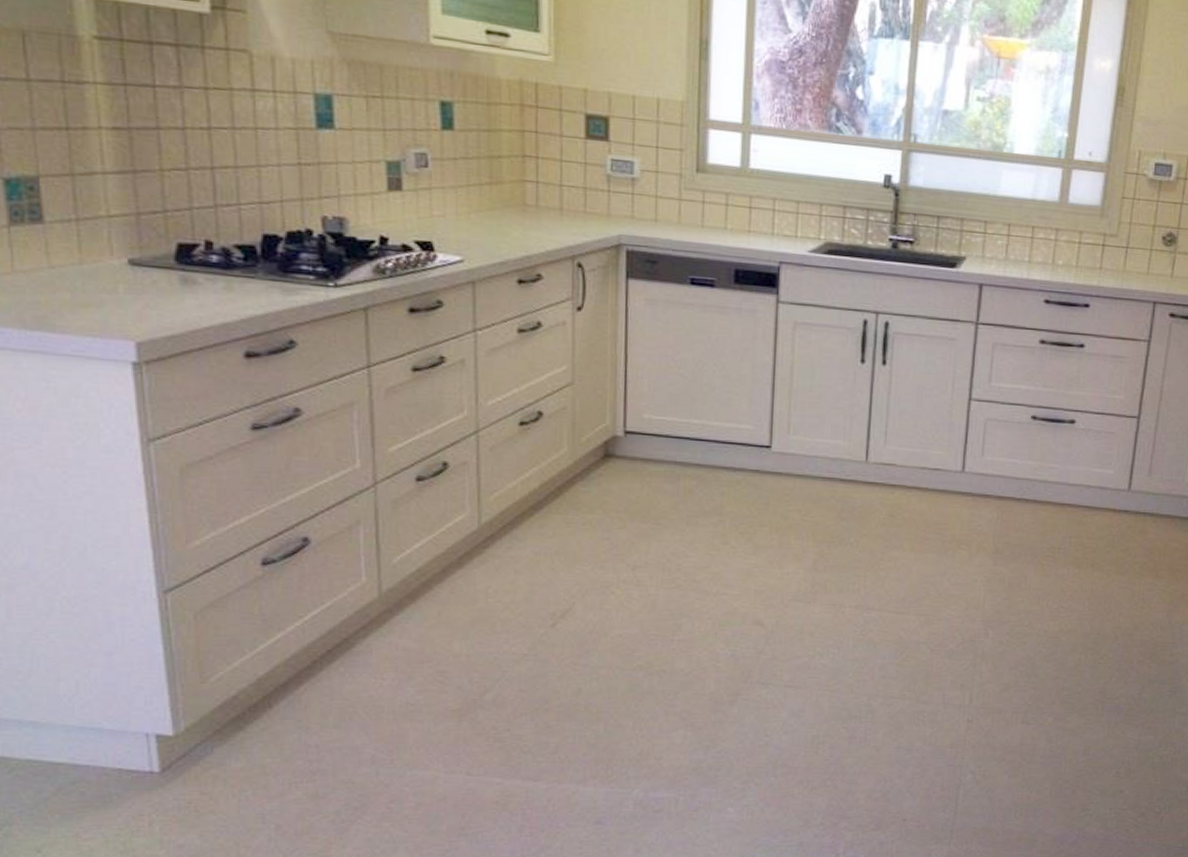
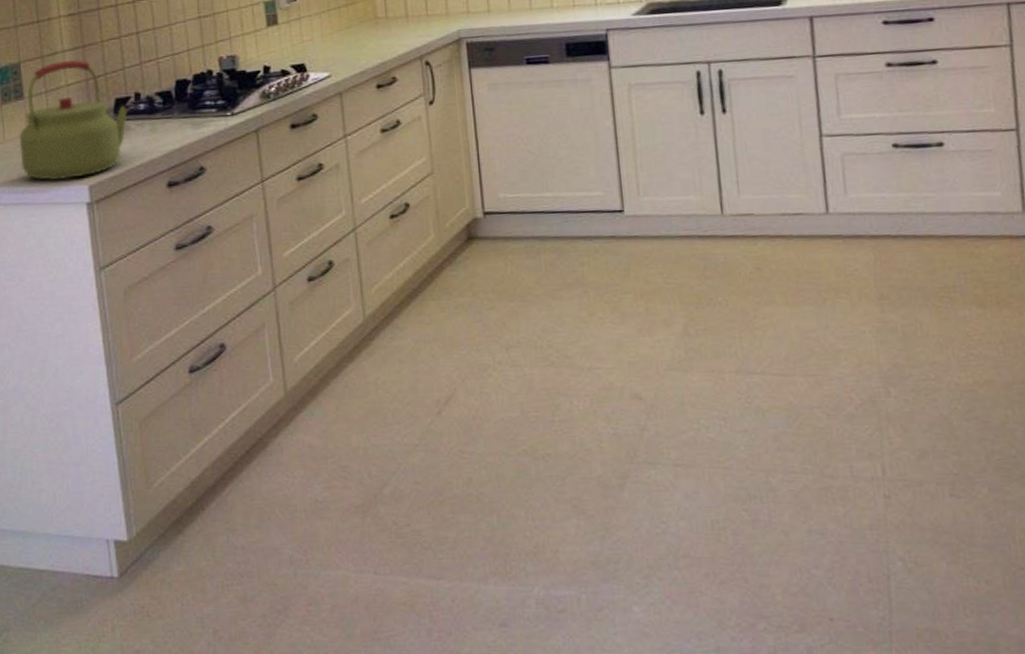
kettle: none [35,185,195,332] -> present [19,60,128,181]

